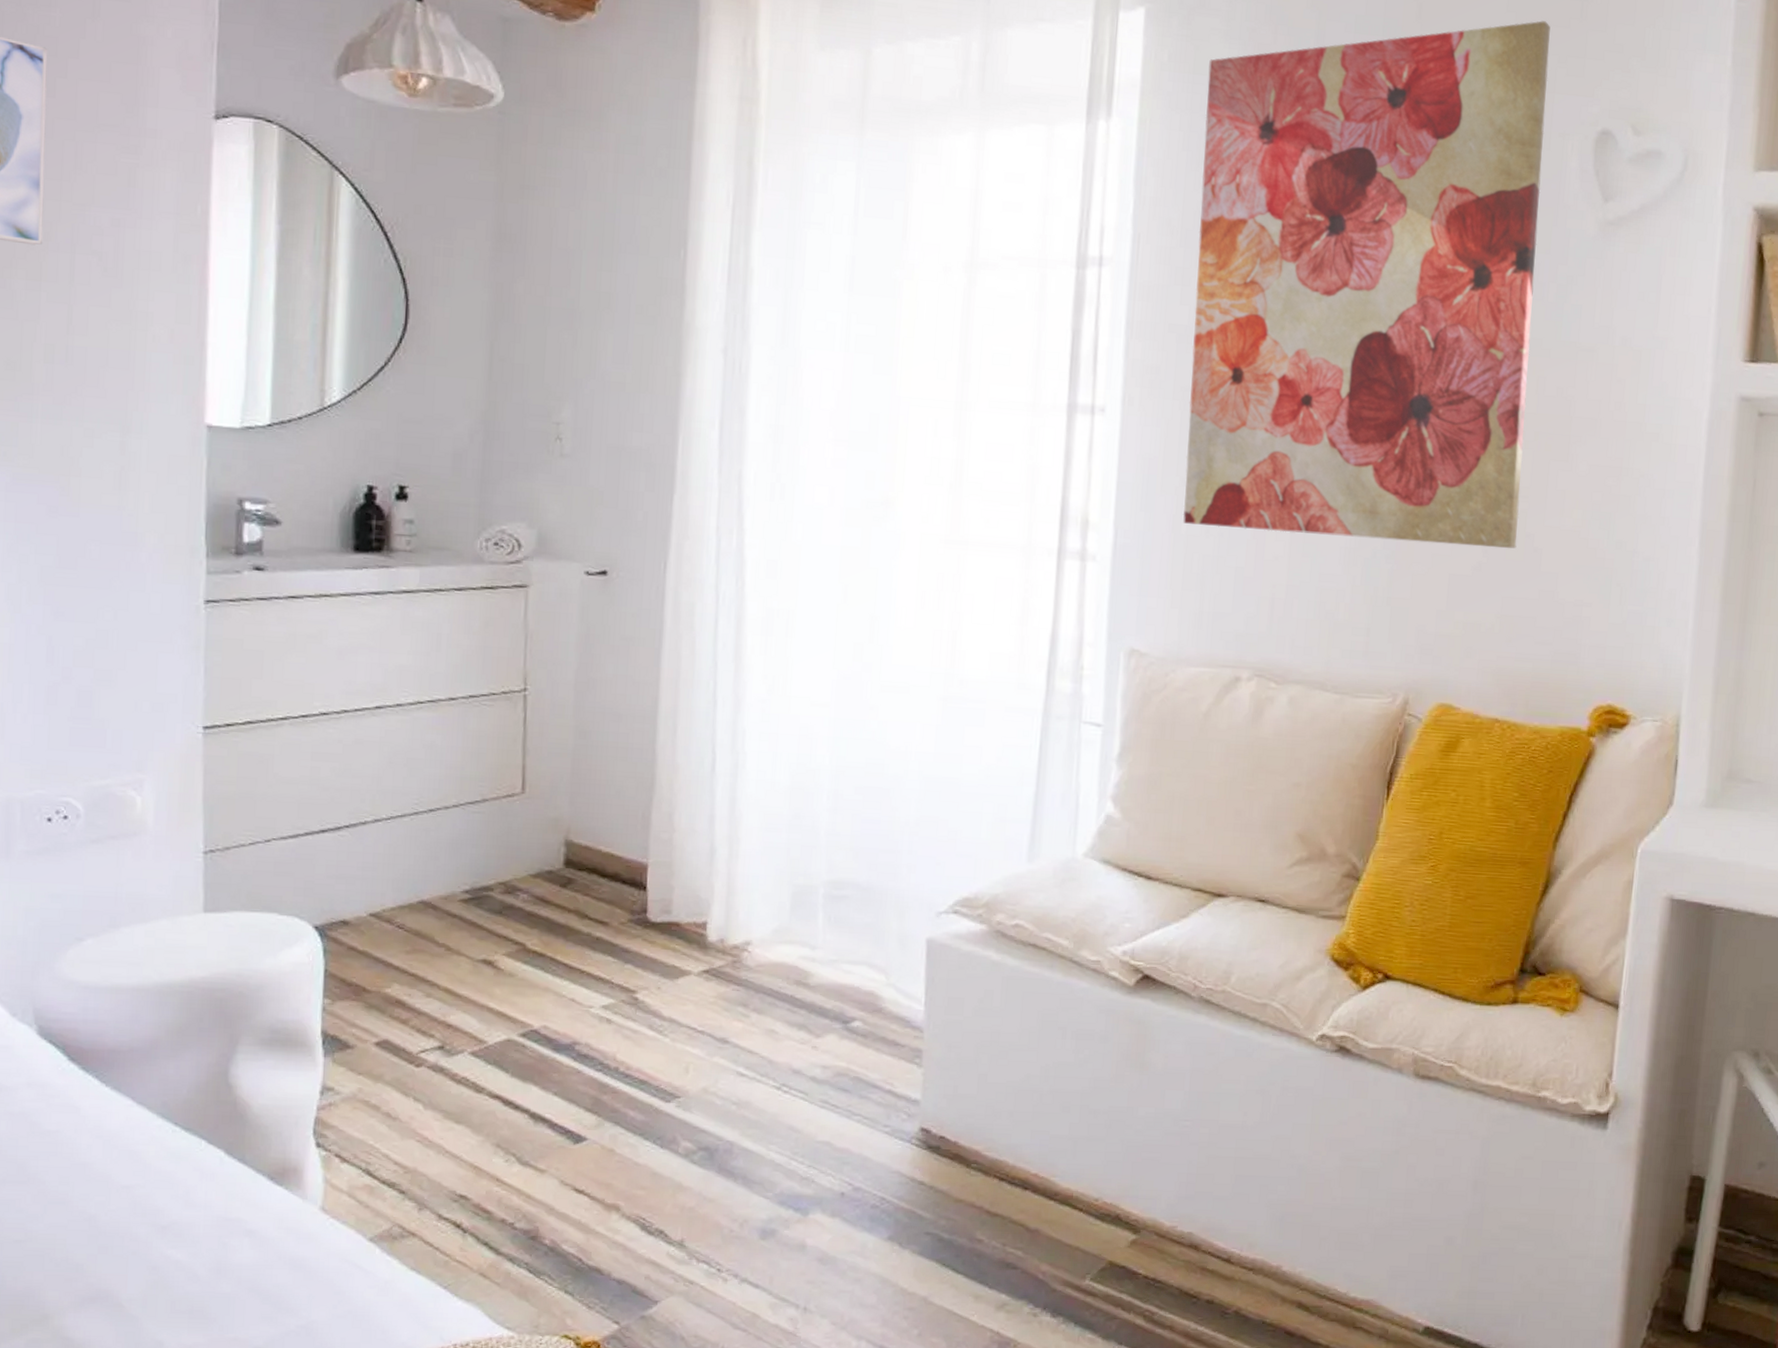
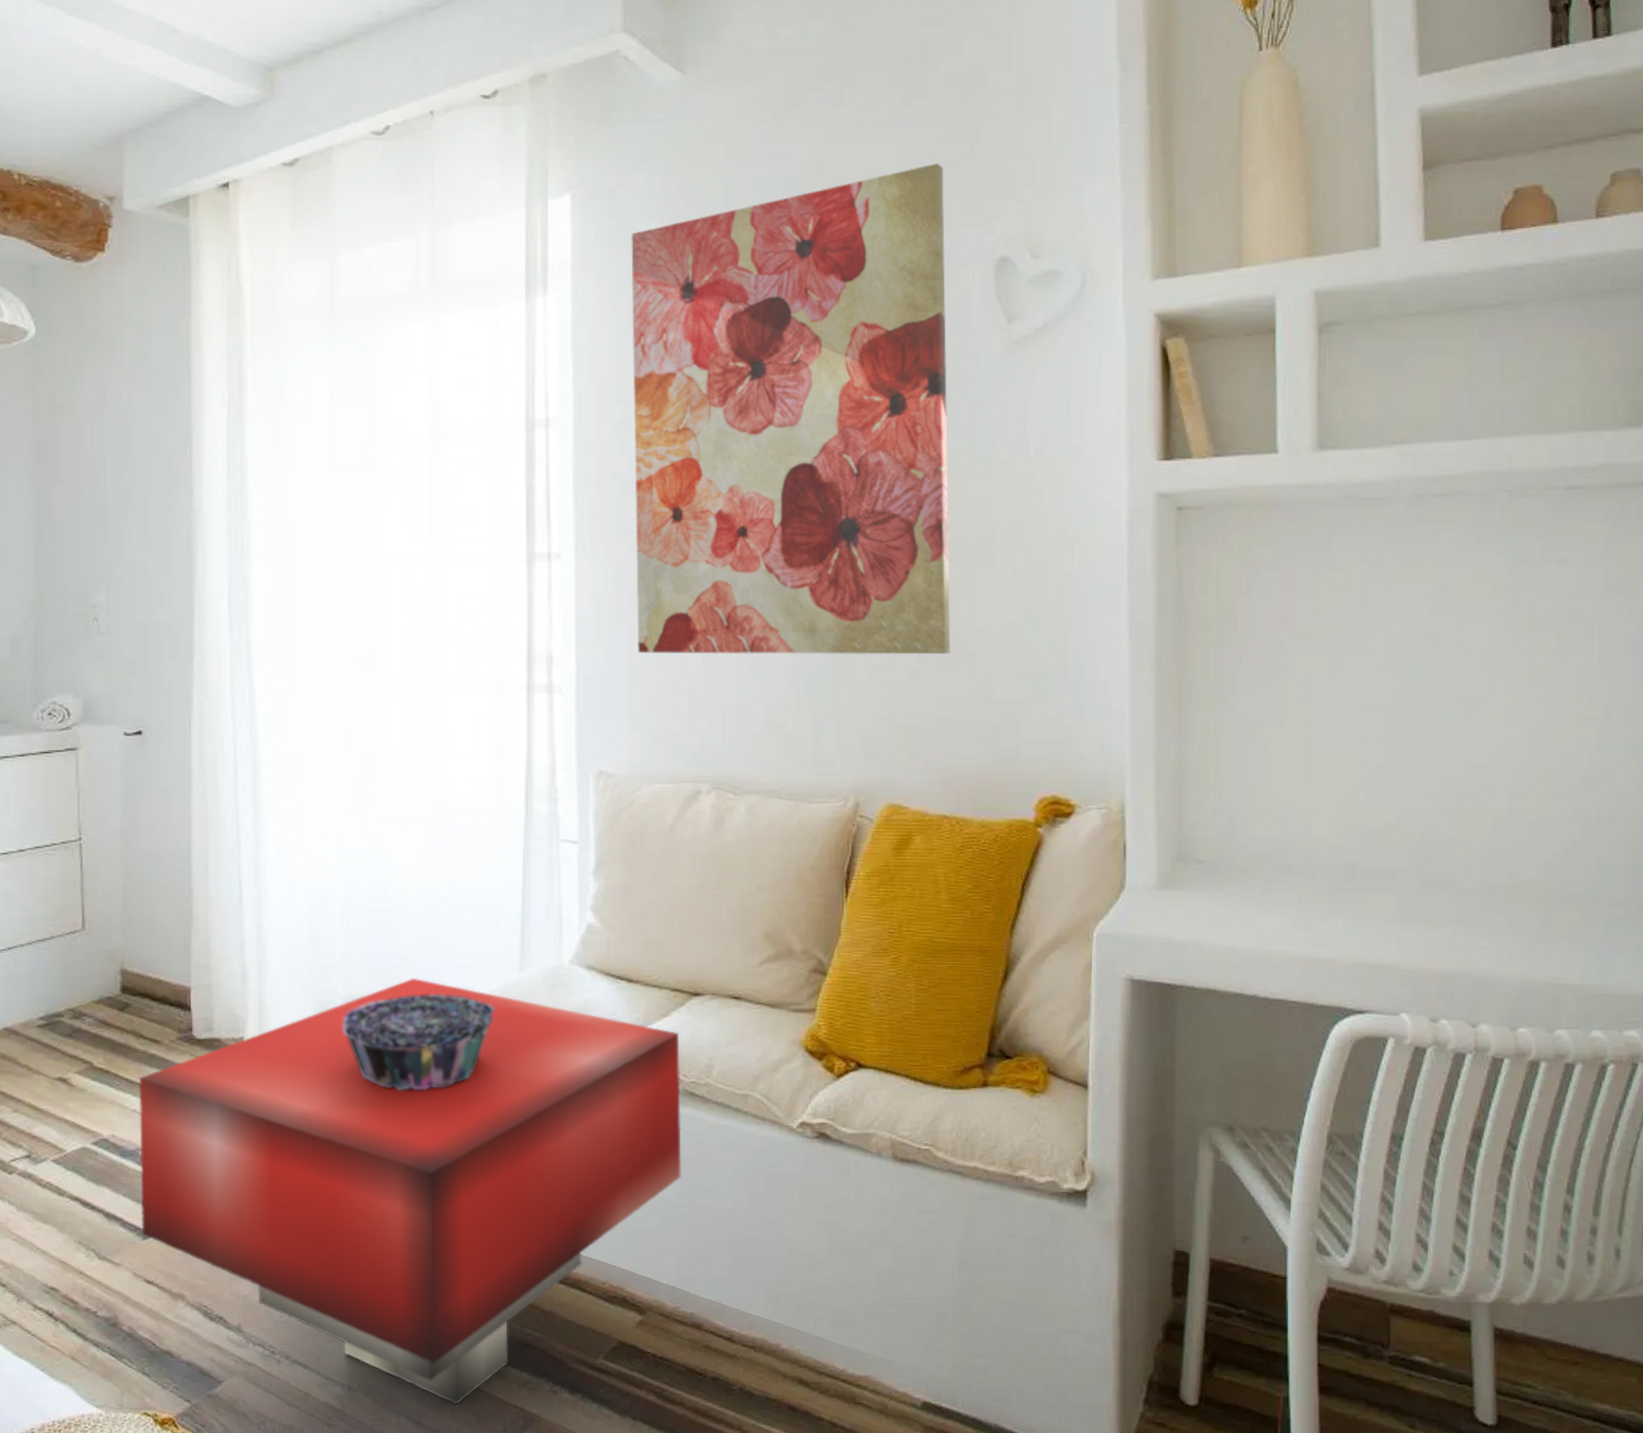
ottoman: none [573,864,1198,1328] -> present [139,977,682,1405]
decorative bowl: none [823,883,998,988] -> present [343,994,496,1091]

